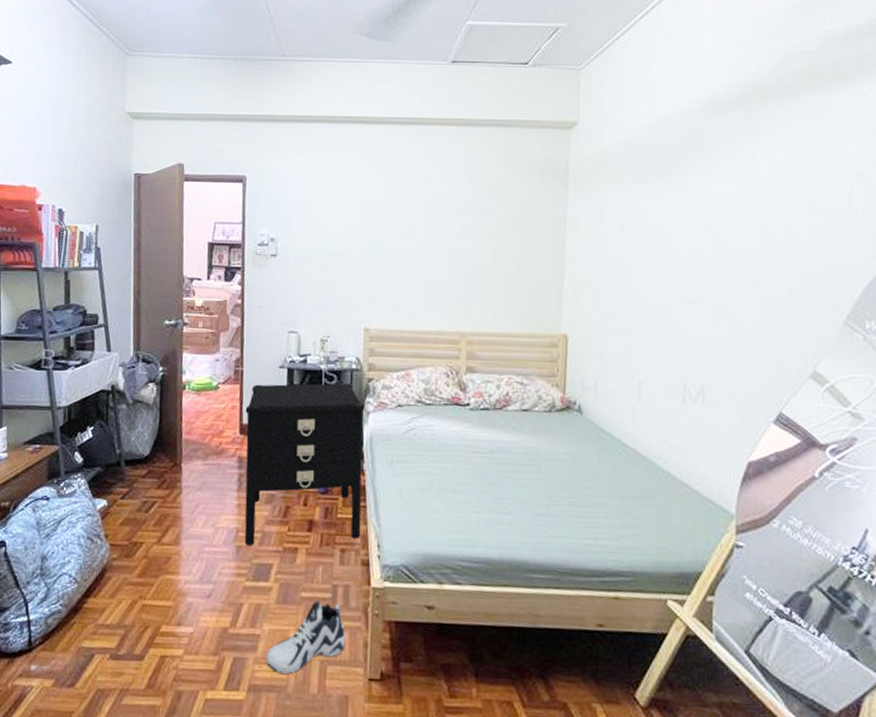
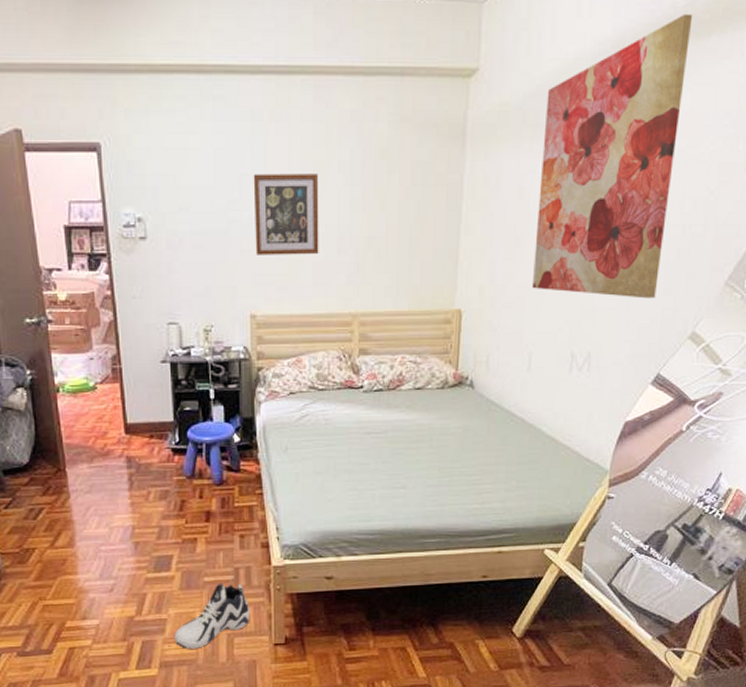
nightstand: present [244,383,365,547] -> none [128,374,259,541]
wall art: none [372,204,432,277] -> present [253,174,319,255]
wall art: none [639,78,779,335] -> present [533,13,693,299]

